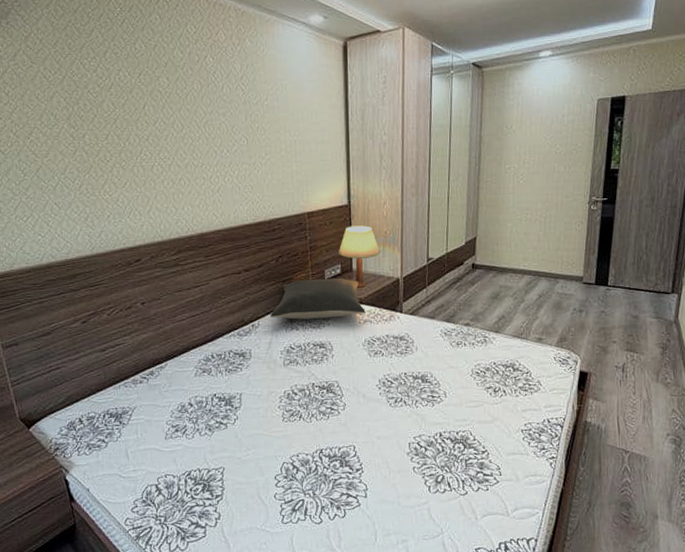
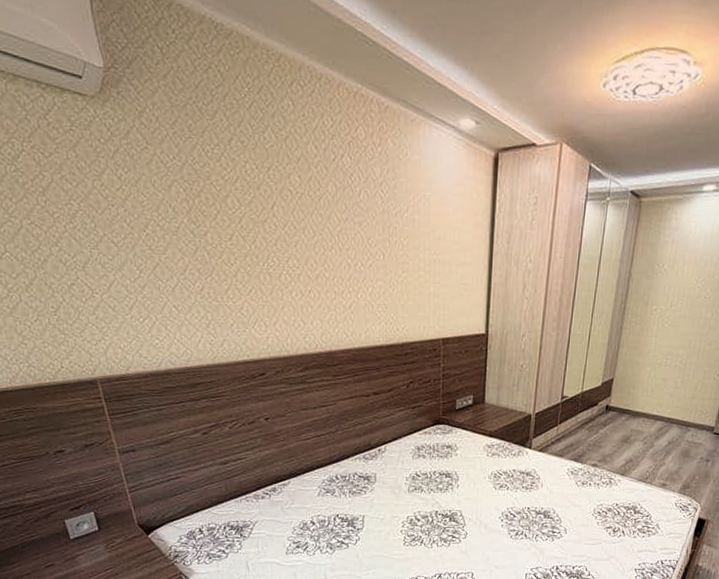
pillow: present [270,277,365,320] -> none [398,408,494,449]
table lamp: present [338,225,380,289] -> none [471,356,515,422]

